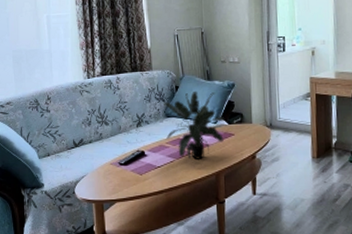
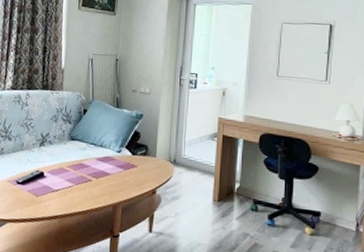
potted plant: present [162,90,227,161] -> none [68,116,130,189]

